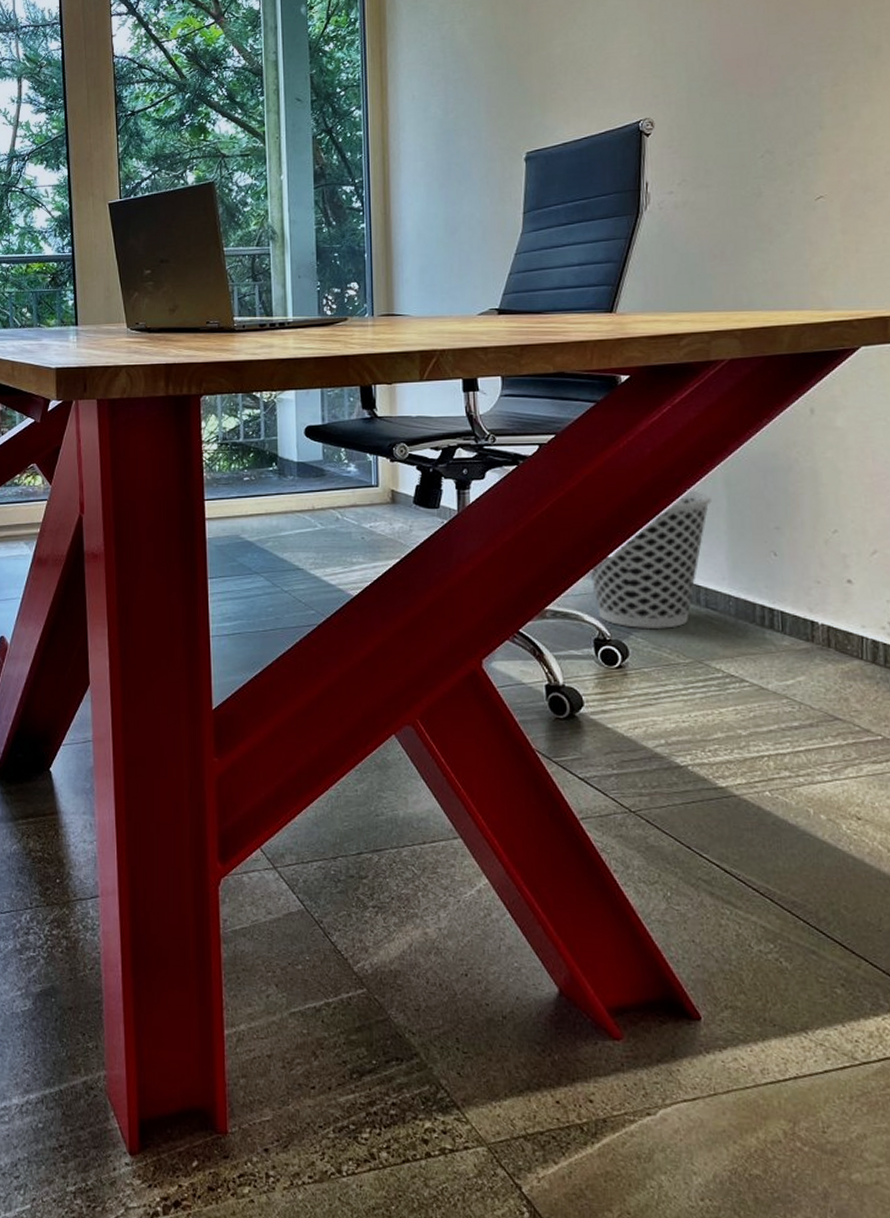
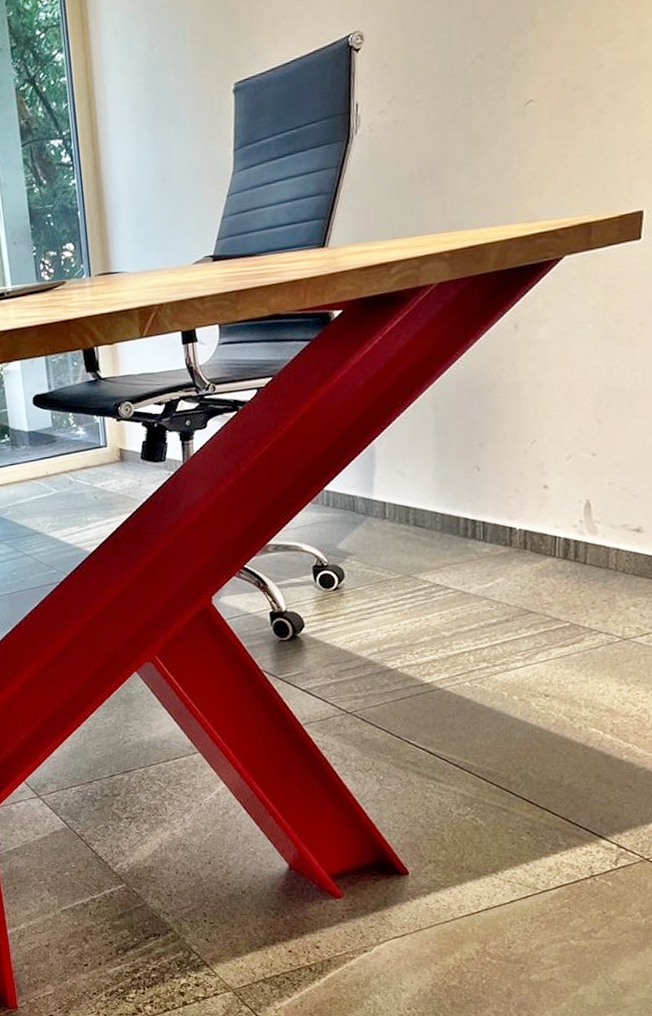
wastebasket: present [590,489,712,629] -> none [307,416,420,552]

